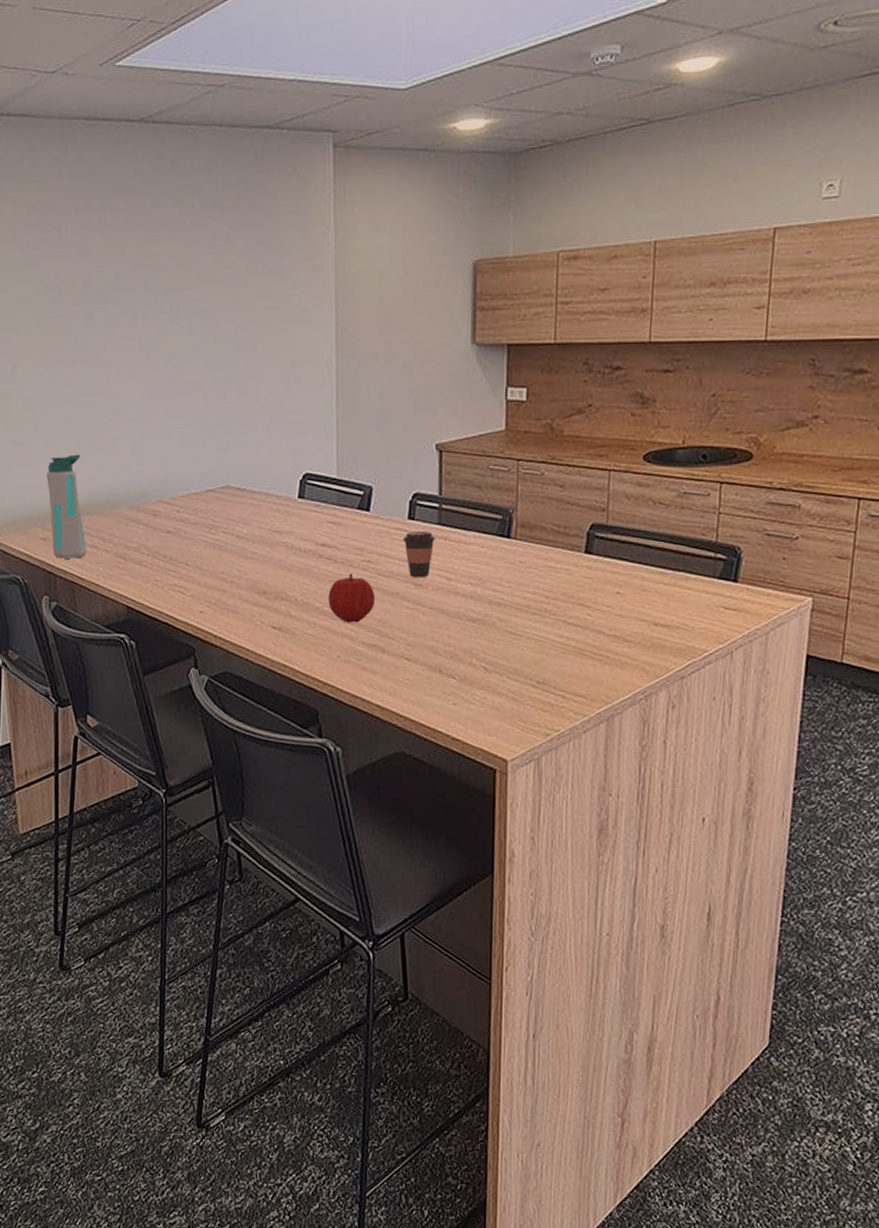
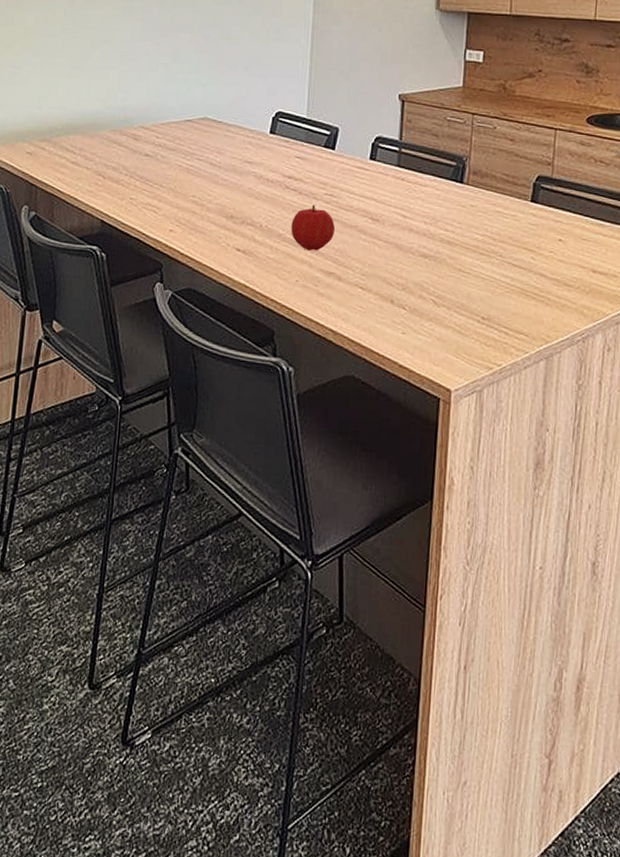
water bottle: present [46,454,87,559] -> none [37,79,72,173]
coffee cup: present [402,531,435,577] -> none [363,171,394,213]

